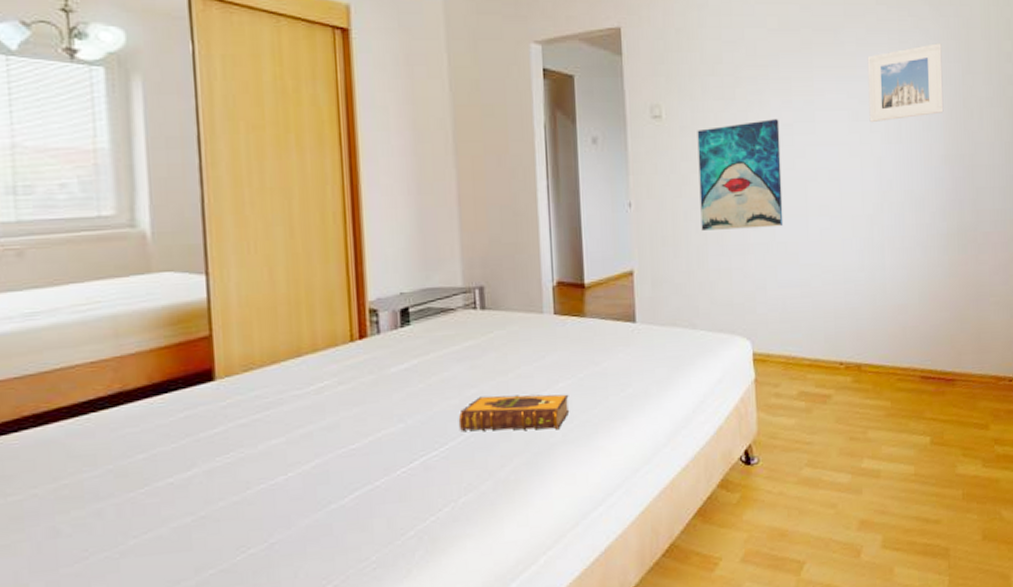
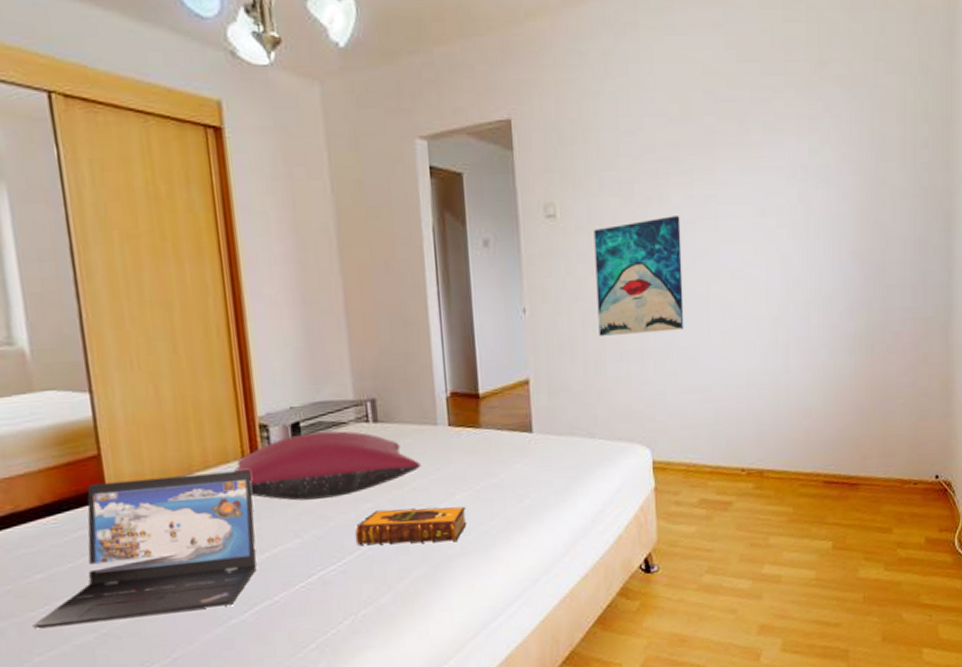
laptop: none [131,353,359,509] -> present [32,469,257,628]
pillow: none [341,317,526,385] -> present [233,430,421,501]
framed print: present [867,43,944,123] -> none [774,129,854,218]

